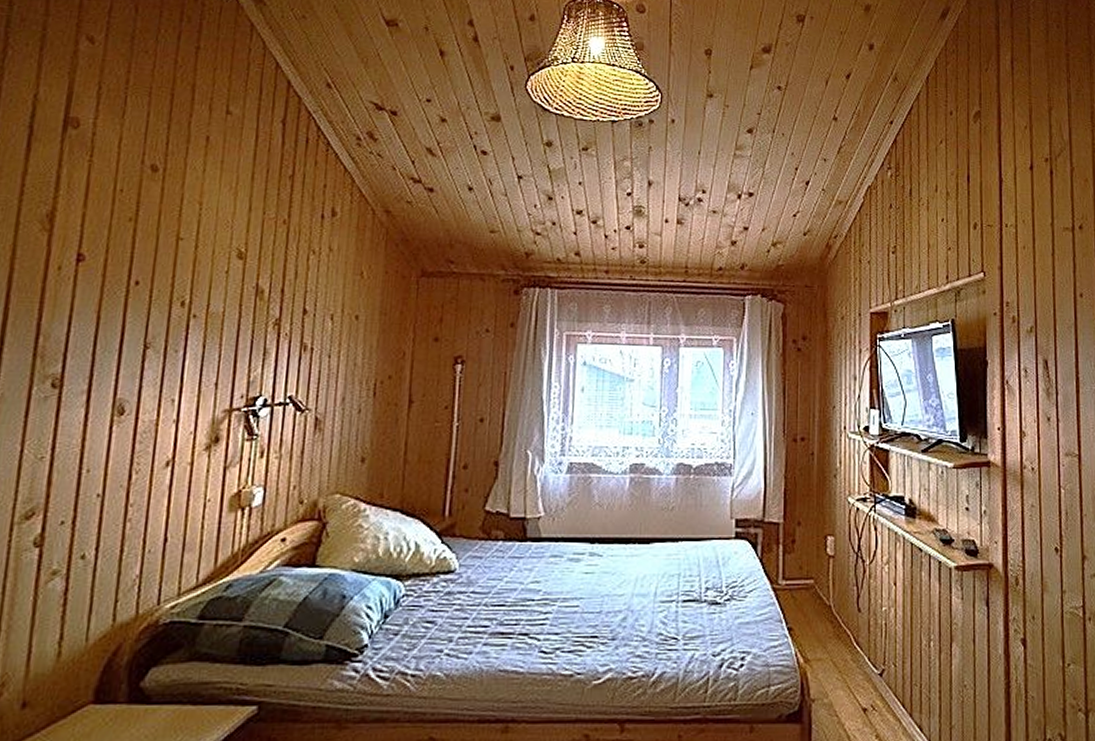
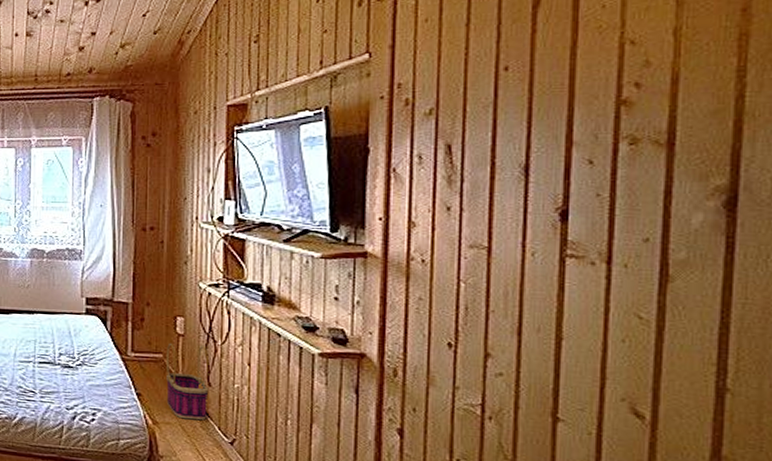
basket: none [818,566,859,653] -> present [166,343,210,421]

